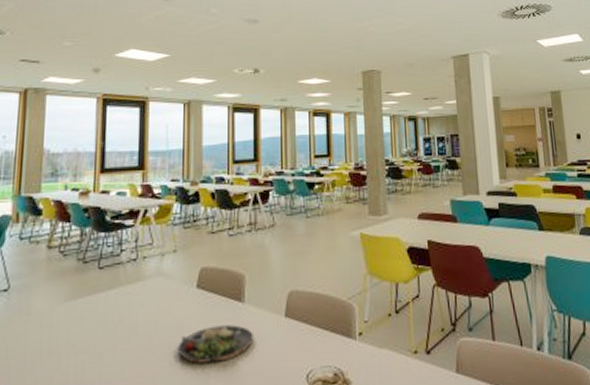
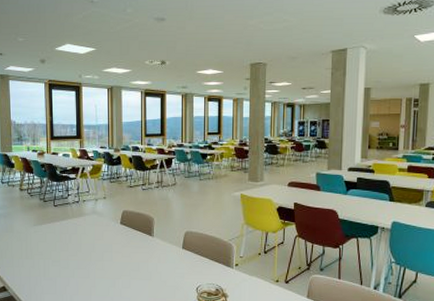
dinner plate: present [177,325,253,364] -> none [108,250,160,273]

